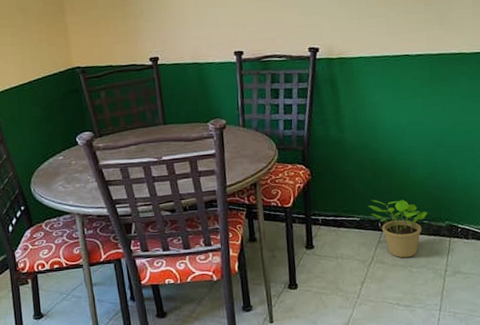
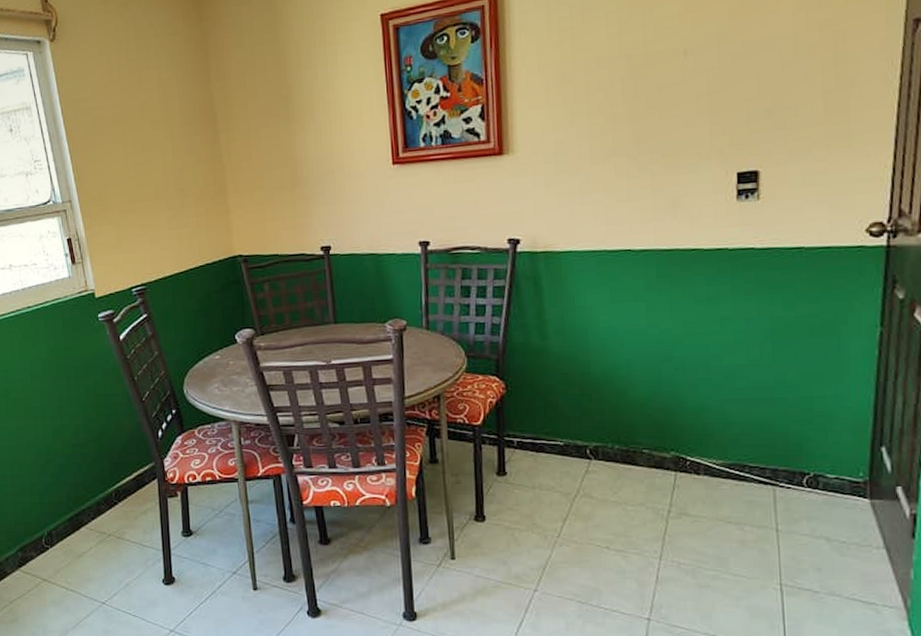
potted plant: present [367,199,428,258] -> none [574,421,649,493]

